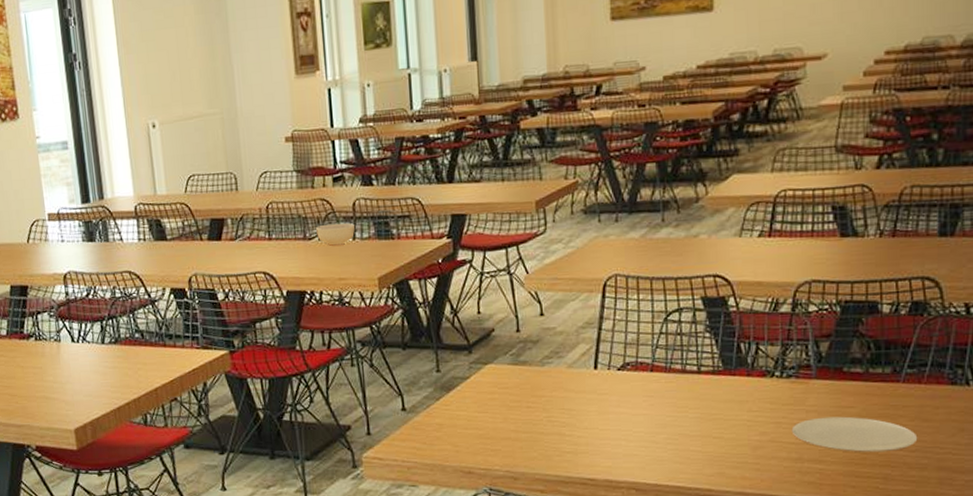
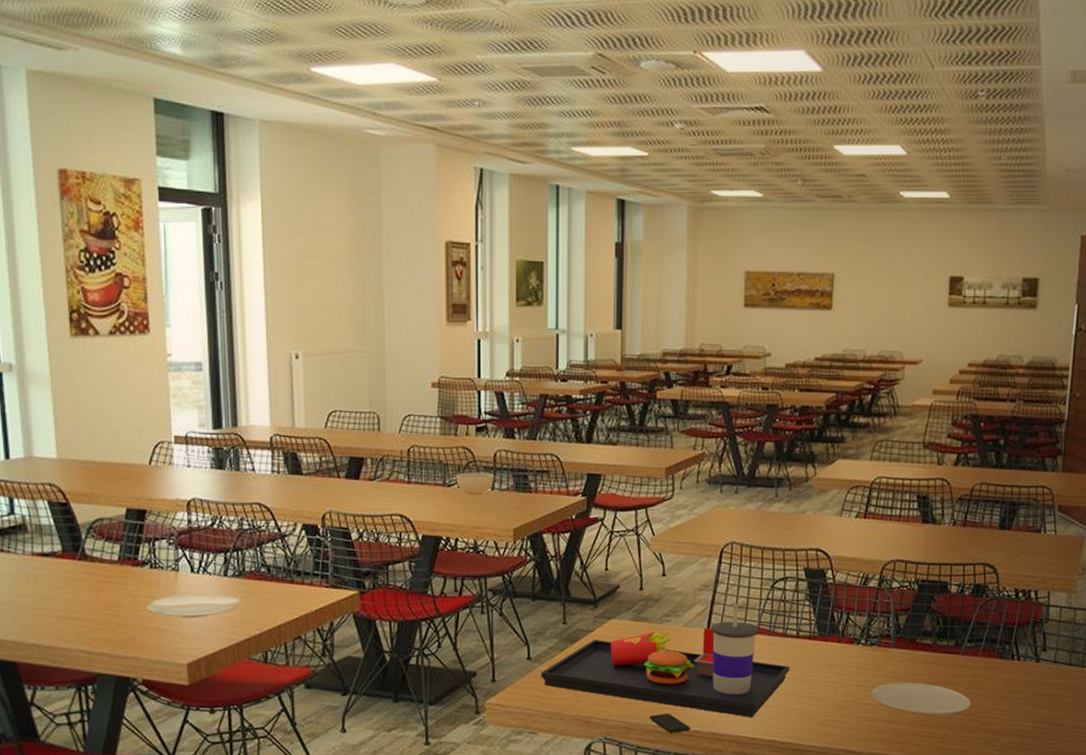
plate: none [35,361,120,386] -> present [147,593,242,617]
food tray: none [417,336,693,462] -> present [541,599,790,717]
mobile phone: none [536,460,583,482] -> present [649,713,691,733]

